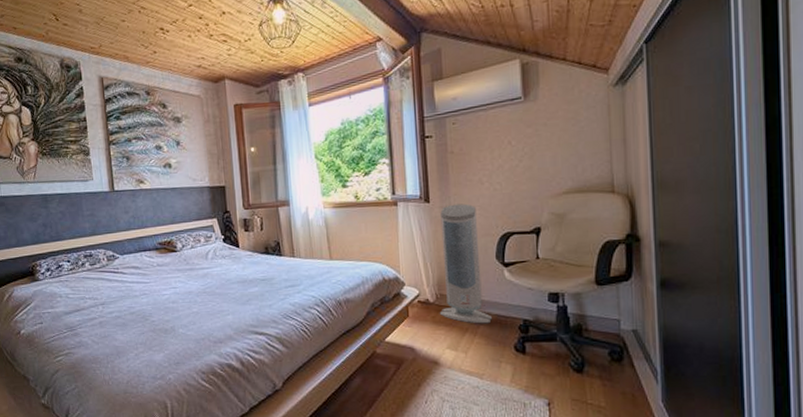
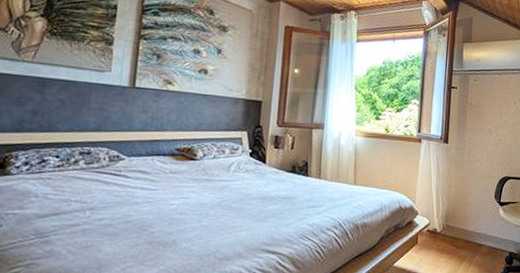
air purifier: present [439,203,492,324] -> none [443,147,486,254]

